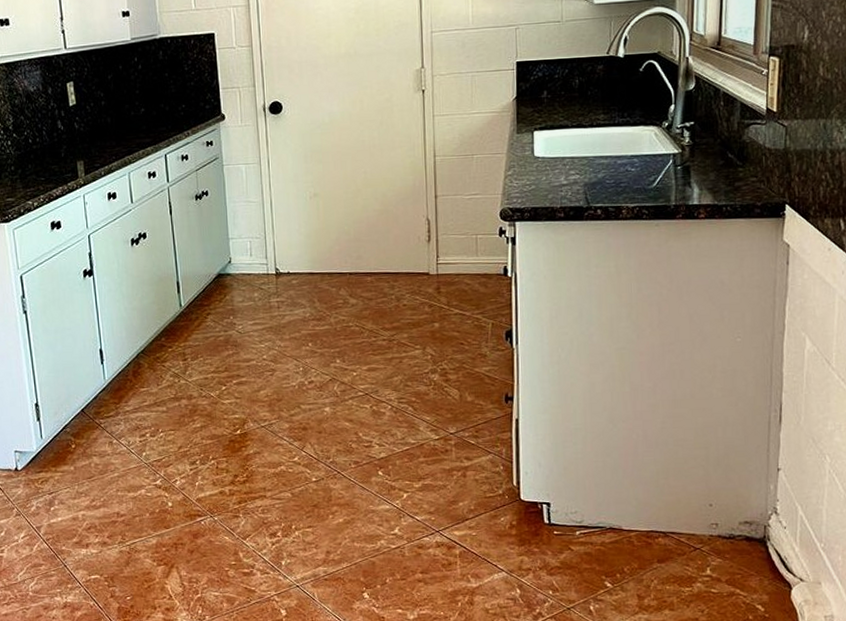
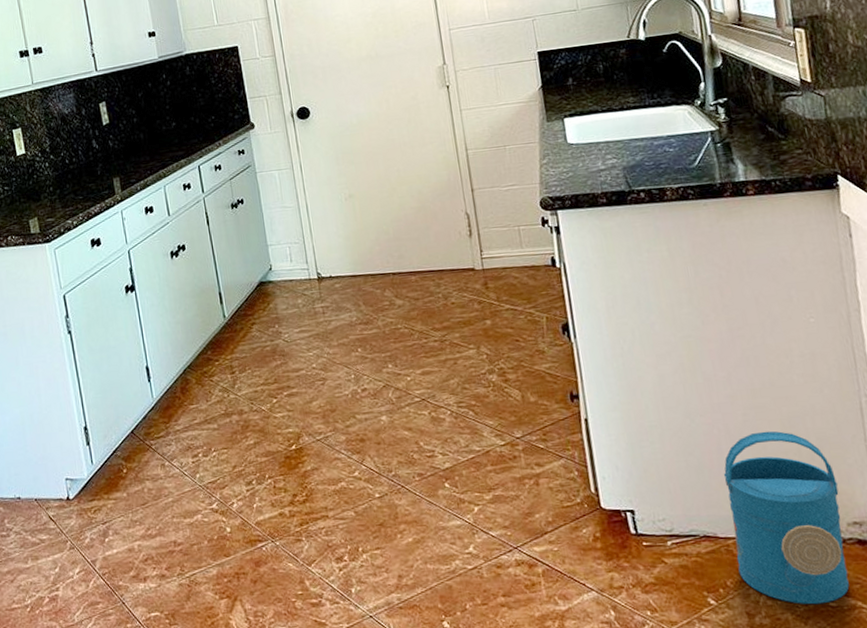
watering can: none [635,438,737,591] -> present [723,431,850,605]

